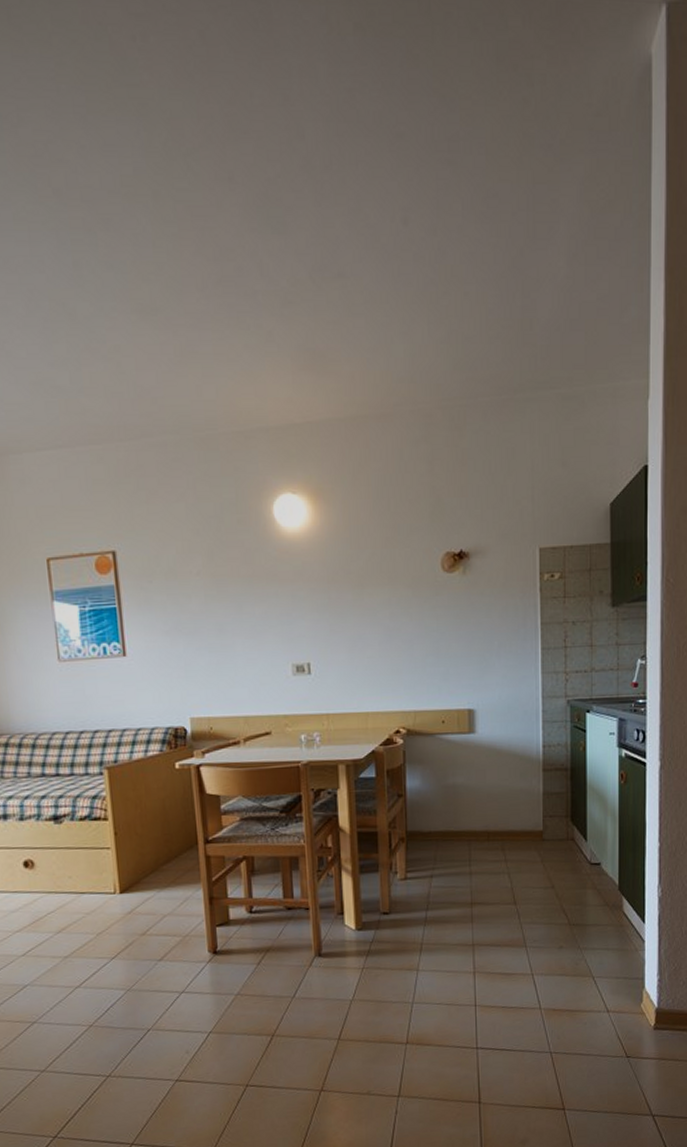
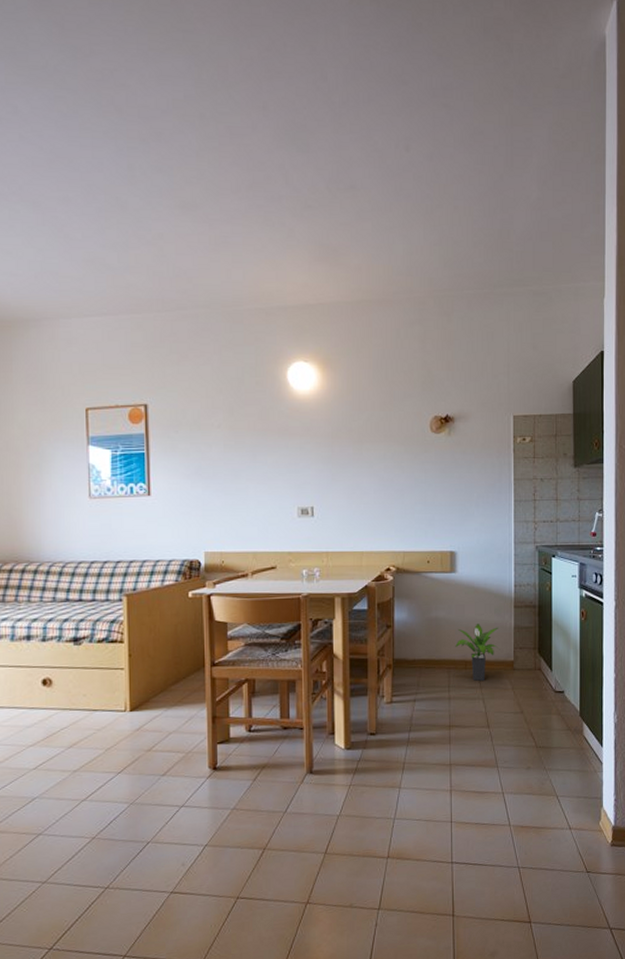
potted plant: none [476,790,527,854] -> present [455,624,500,681]

